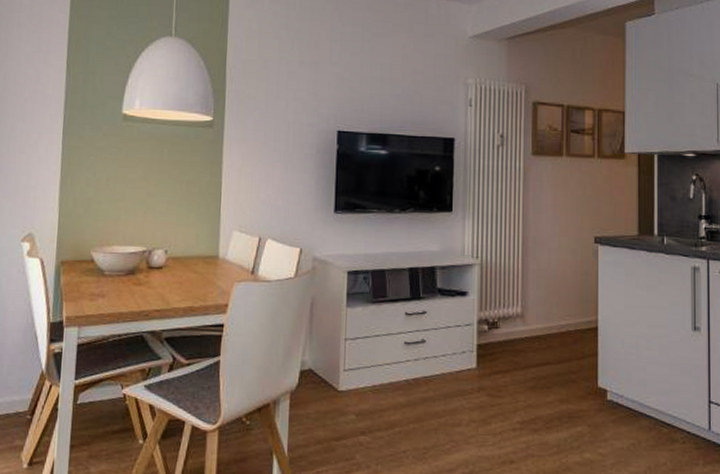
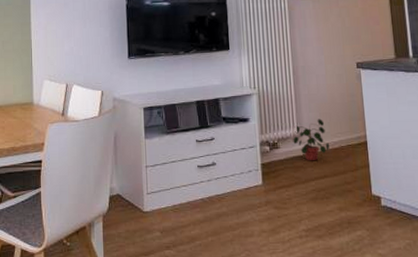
potted plant: none [515,298,556,346] -> present [293,119,330,161]

